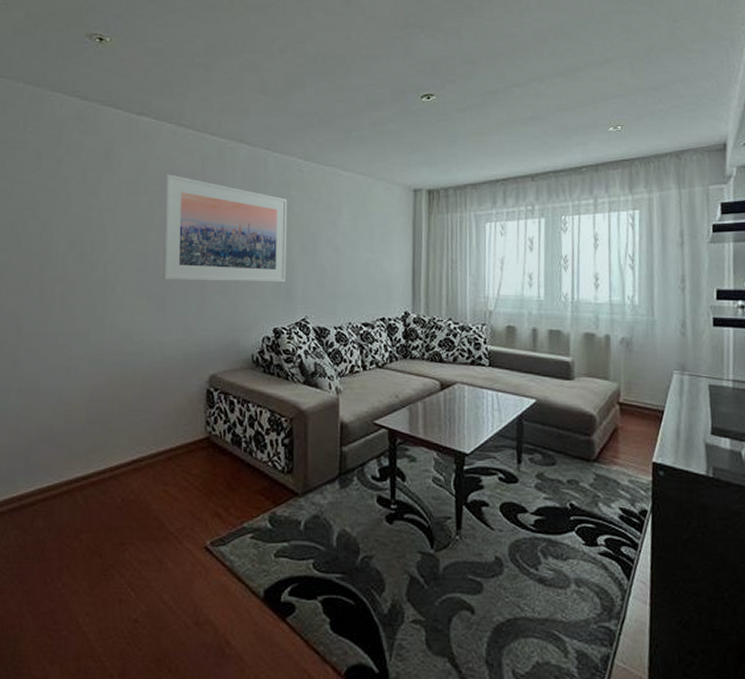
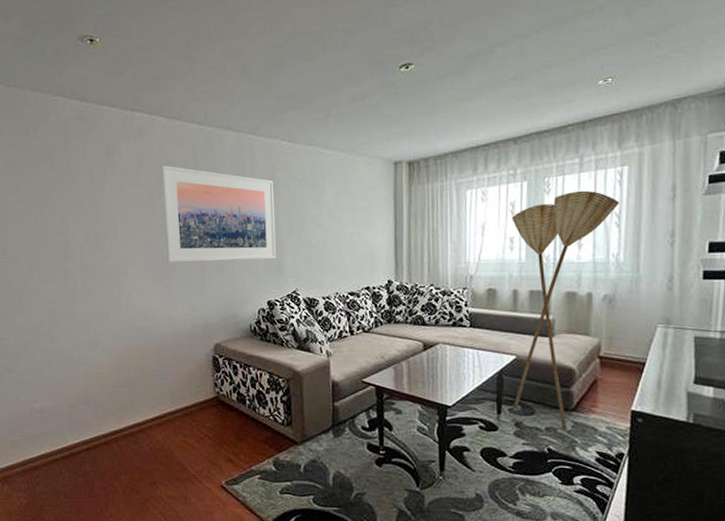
floor lamp: none [530,231,632,478] -> present [511,190,619,426]

